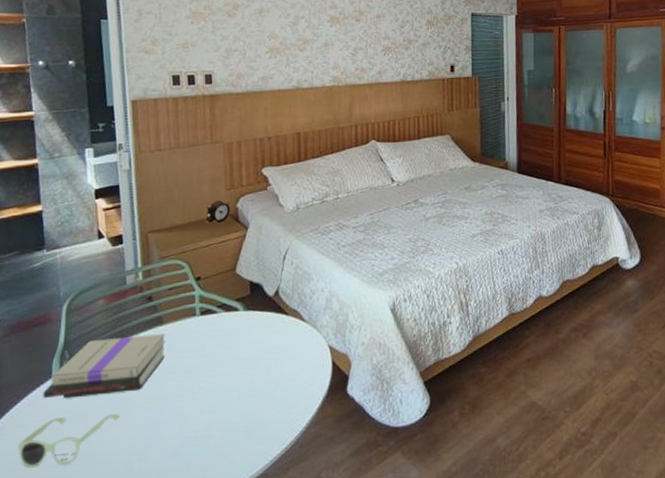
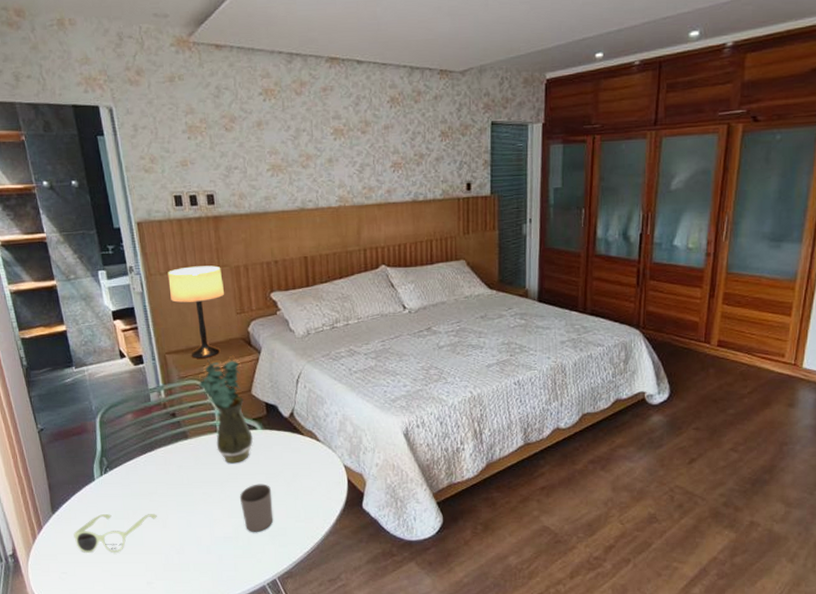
books: present [43,334,166,399] -> none [88,447,192,499]
table lamp: none [158,142,216,237] -> present [168,265,225,358]
vase: none [181,234,235,350] -> present [200,356,254,464]
alarm clock: present [205,201,231,223] -> none [219,325,243,346]
mug: none [214,371,251,429] -> present [239,484,274,532]

